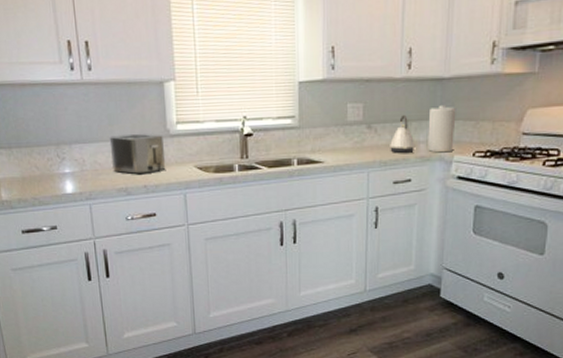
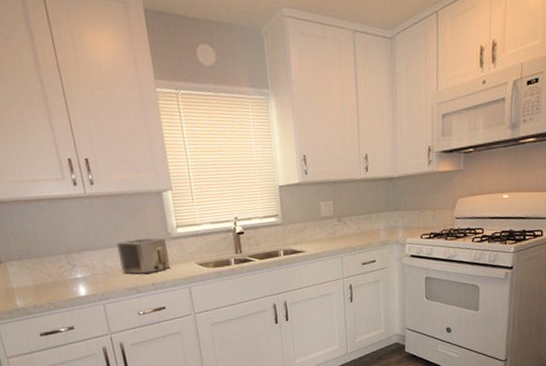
kettle: present [390,115,416,154] -> none [357,209,377,241]
paper towel holder: present [428,104,456,153] -> none [384,198,406,238]

